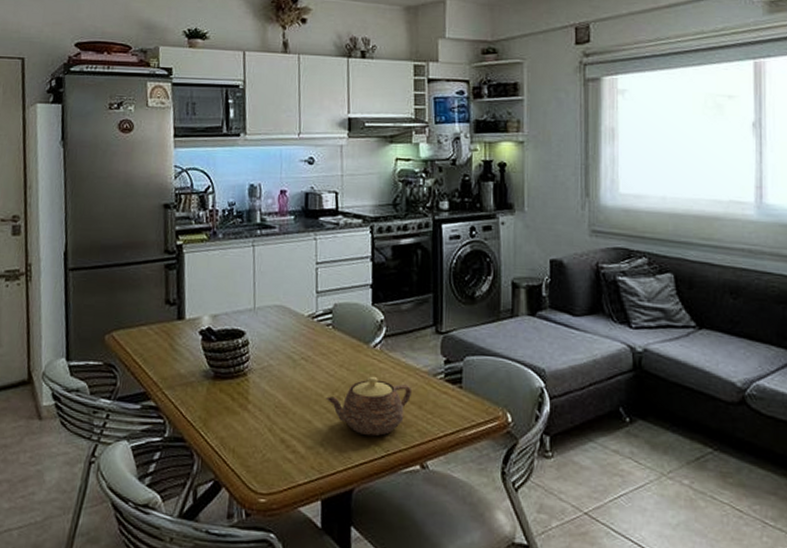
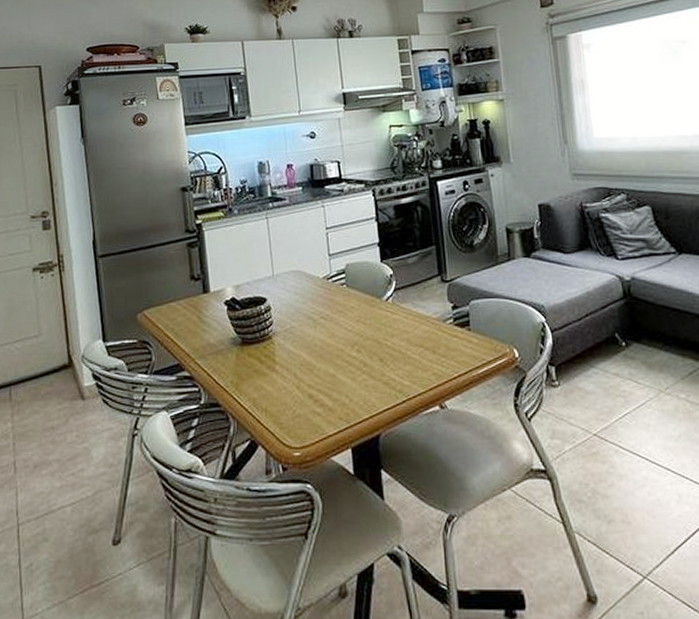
teapot: present [326,376,413,437] -> none [347,327,426,384]

